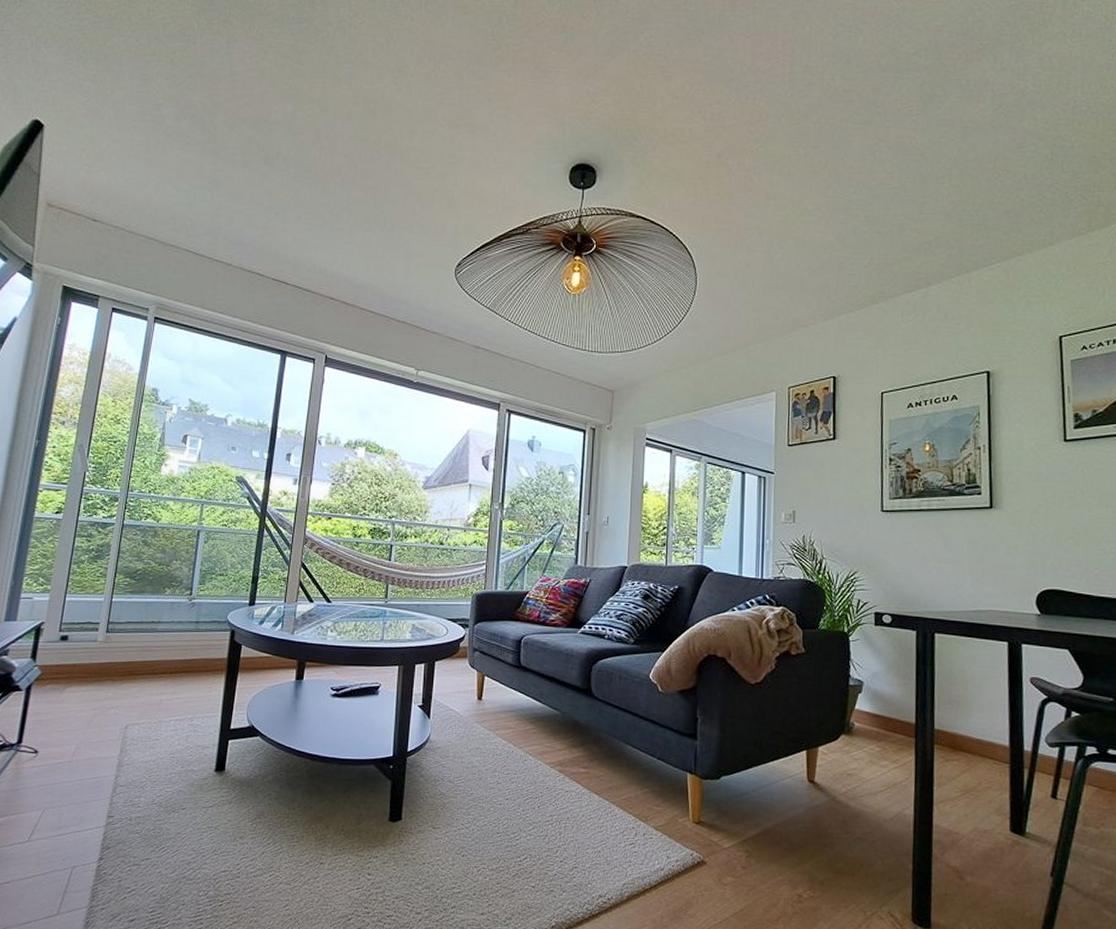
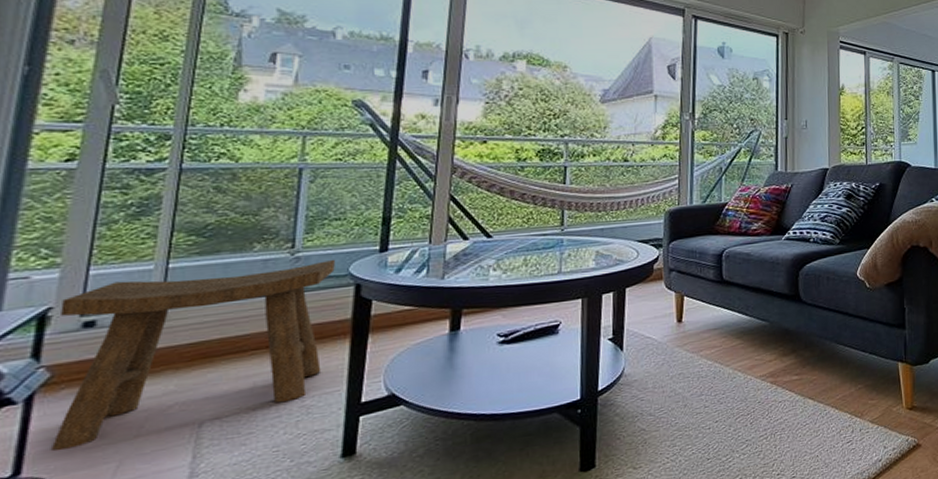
stool: none [39,607,219,730] -> present [50,259,336,451]

